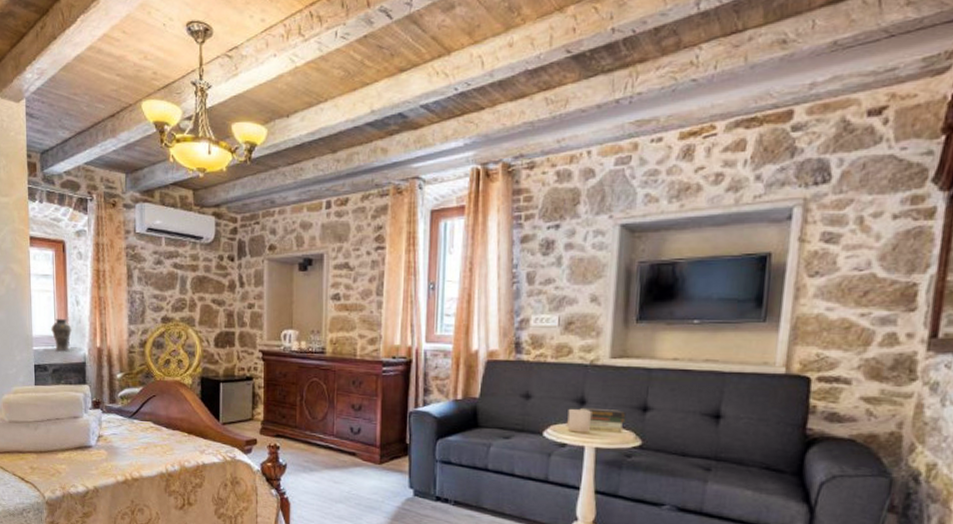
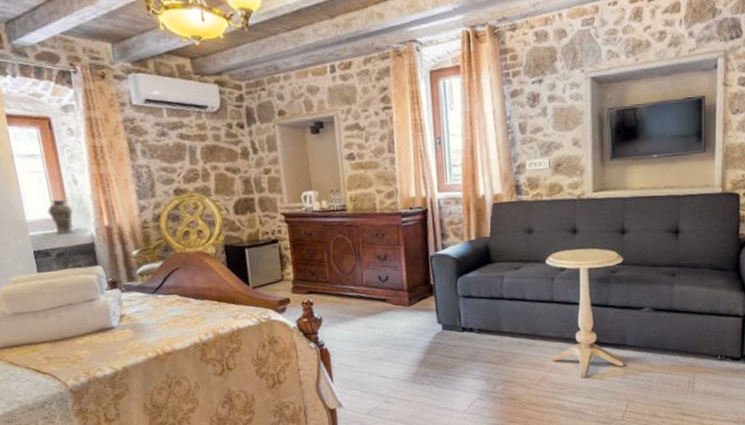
books: present [566,407,626,433] -> none [563,235,610,255]
mug: present [567,408,592,433] -> none [564,237,583,258]

